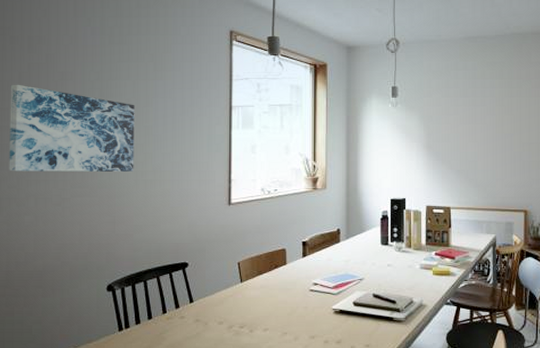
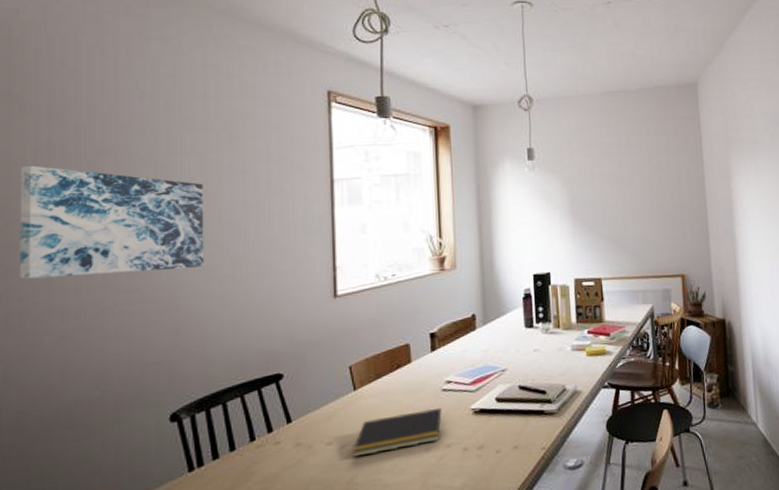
notepad: none [237,304,309,336] -> present [351,408,442,458]

